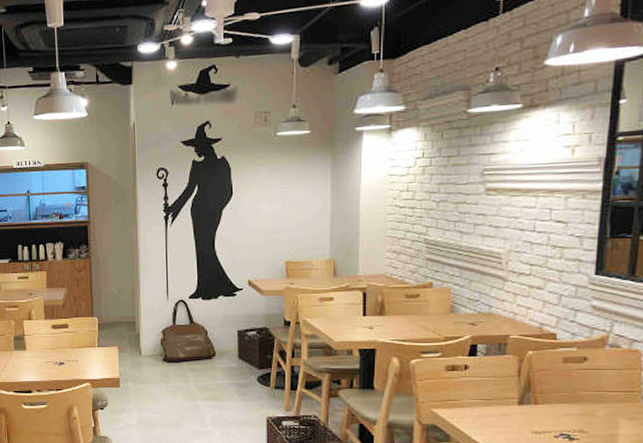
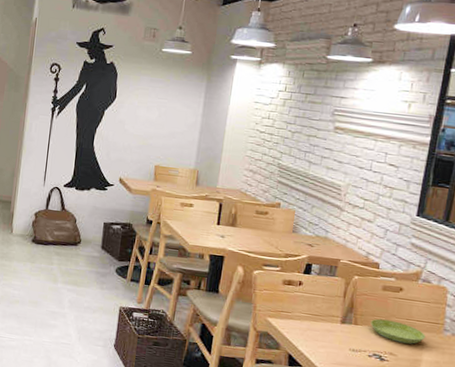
saucer: none [553,394,620,418] -> present [371,318,425,345]

